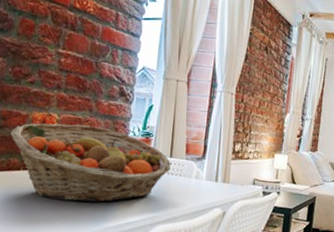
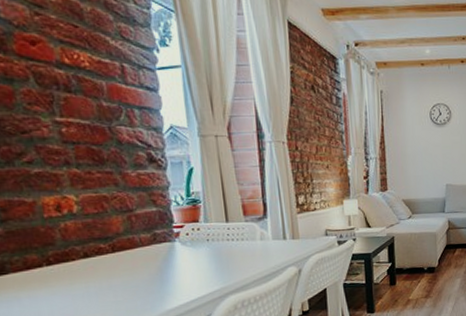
fruit basket: present [10,123,171,203] -> none [17,202,230,293]

